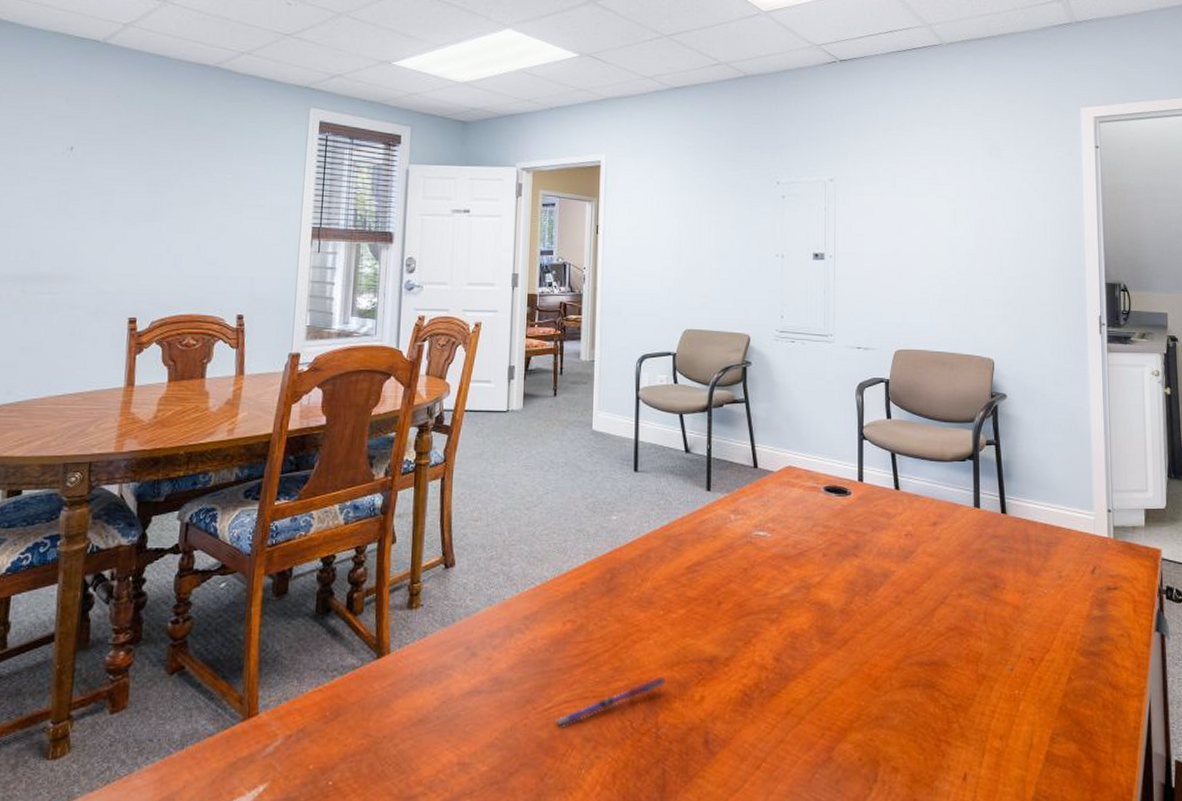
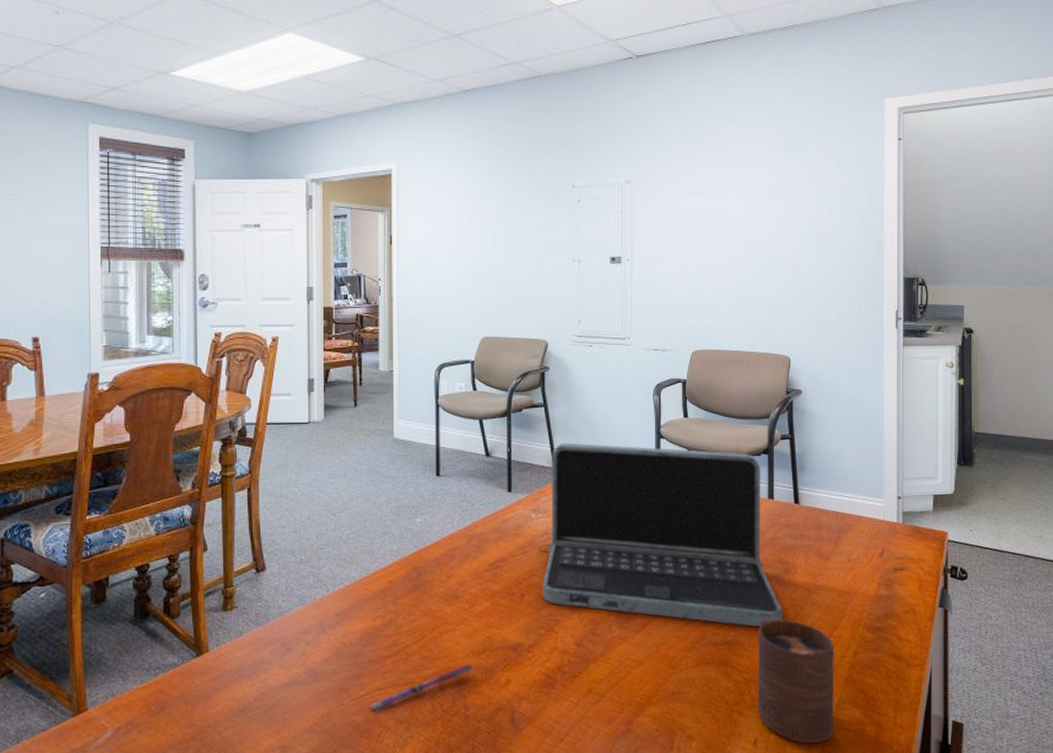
laptop: none [736,441,991,647] -> present [538,443,783,628]
cup: none [966,637,1049,781] -> present [757,617,835,744]

